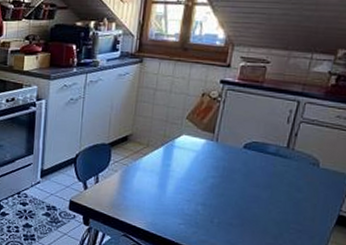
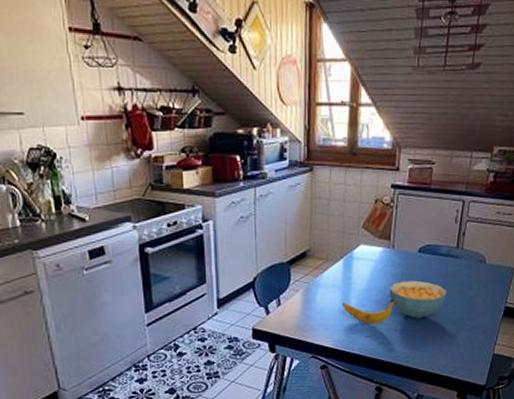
banana: none [157,188,213,213] -> present [341,299,394,324]
cereal bowl: none [208,174,272,214] -> present [389,280,447,319]

